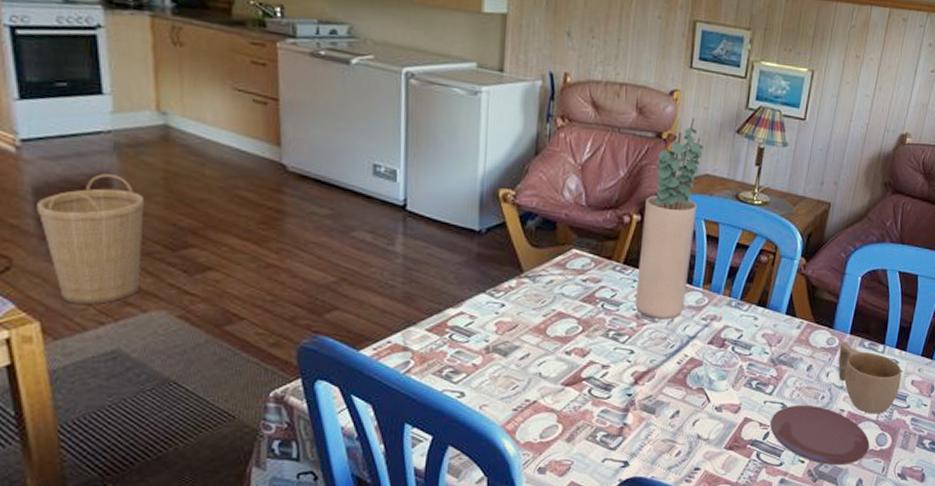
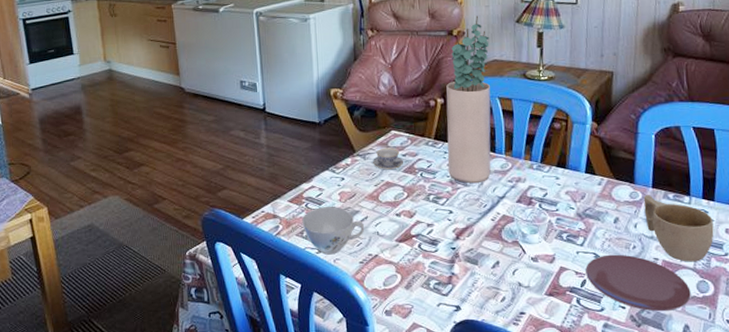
basket: present [37,173,145,306] -> none [42,105,102,195]
teacup: none [442,338,525,400] -> present [302,206,365,255]
teacup: none [544,269,583,298] -> present [373,147,404,170]

